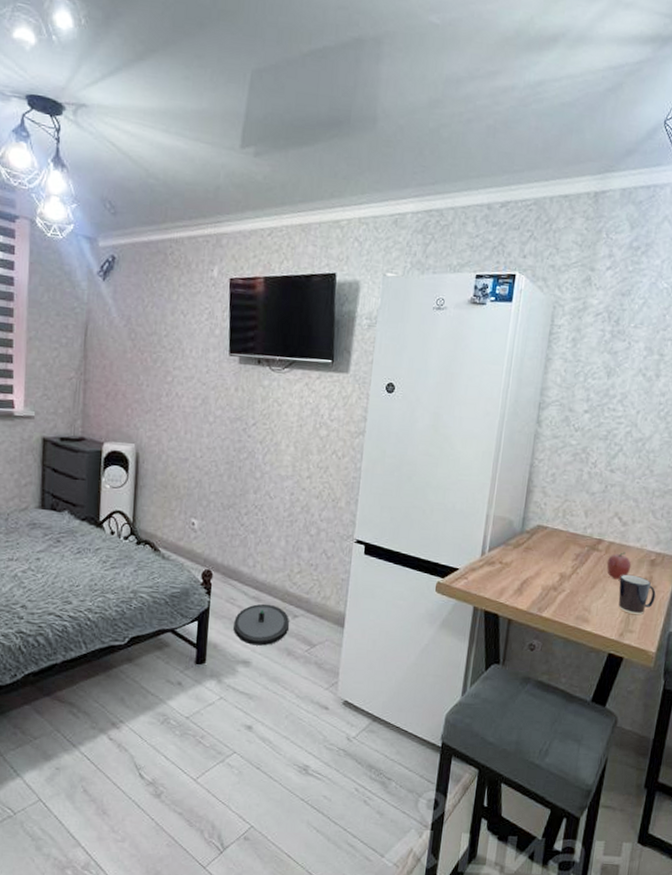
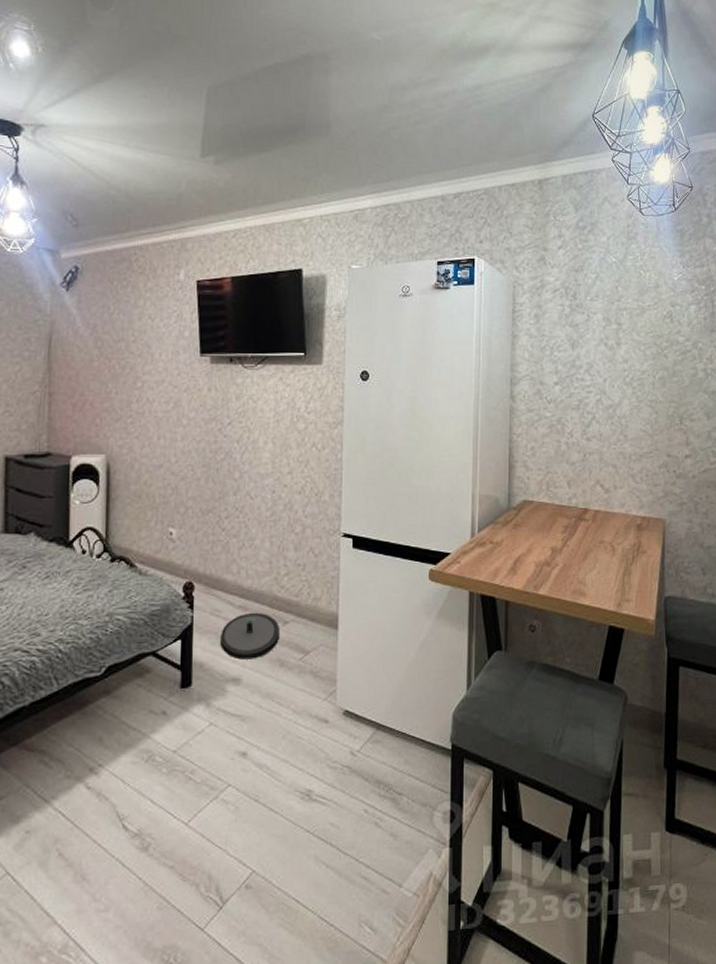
fruit: present [606,552,632,580] -> none [595,519,619,548]
mug: present [618,574,656,616] -> none [610,541,646,583]

